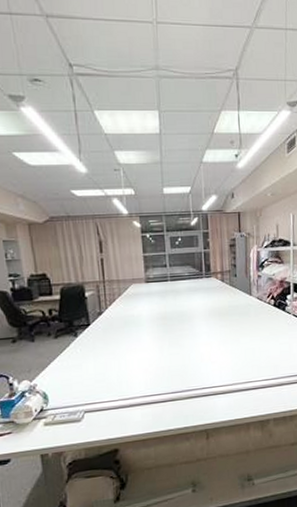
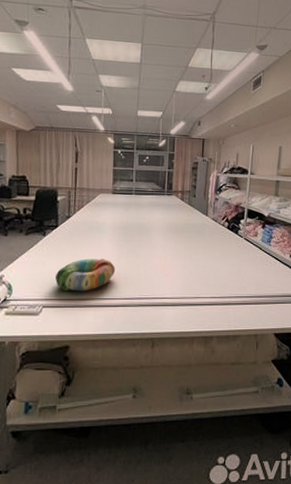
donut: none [94,354,159,393] -> present [55,259,116,292]

